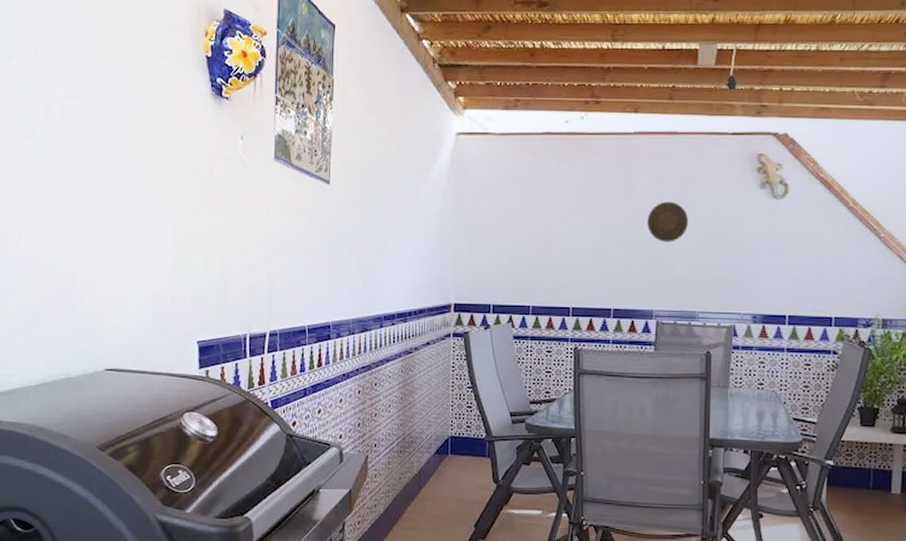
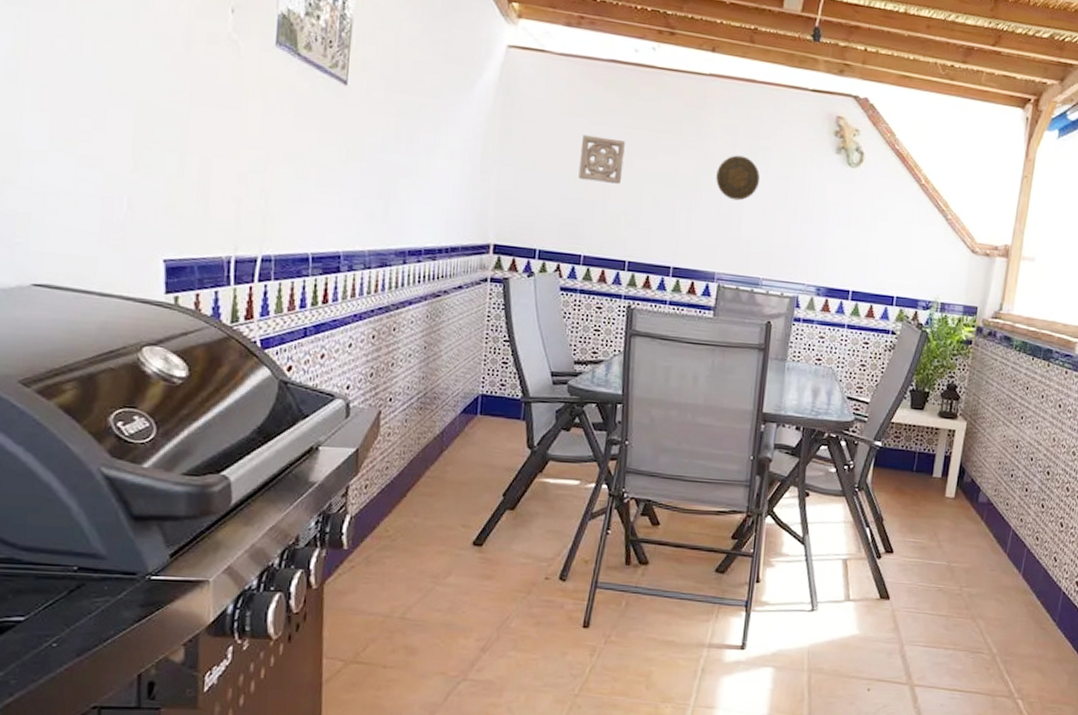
wall ornament: none [523,200,562,240] -> present [578,135,625,184]

